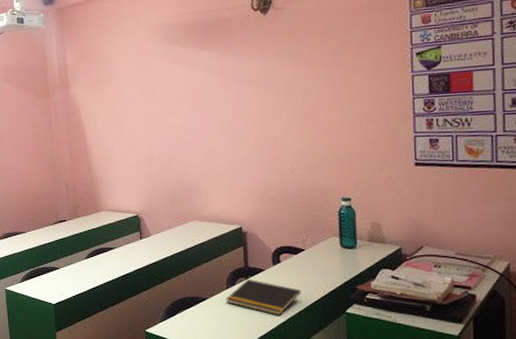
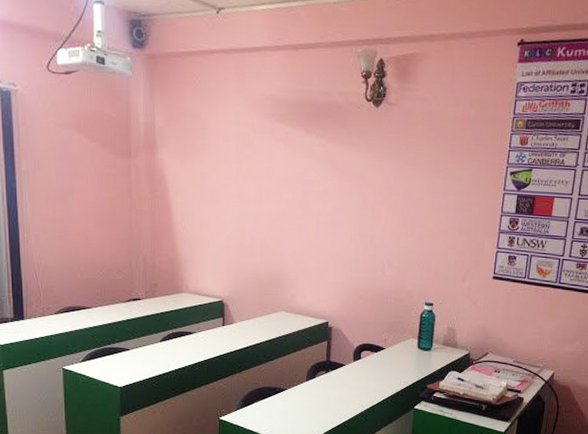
notepad: present [226,279,301,315] -> none [304,373,376,408]

